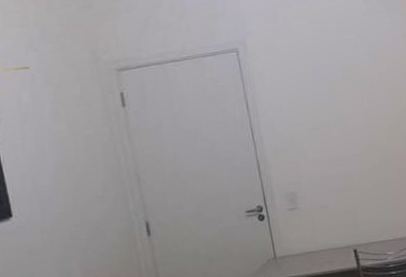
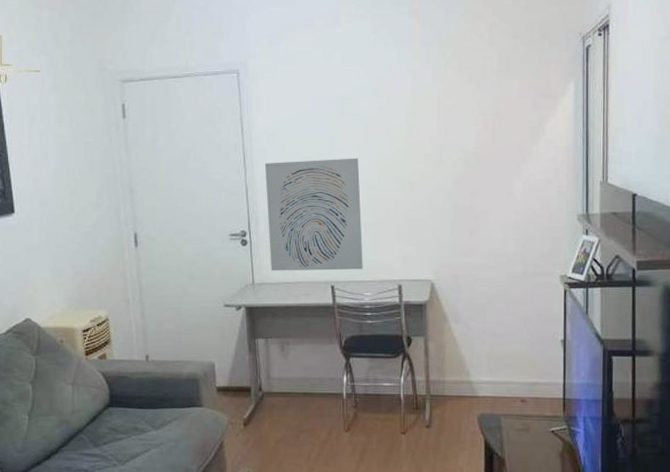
wall art: none [273,122,383,243] -> present [264,158,363,271]

